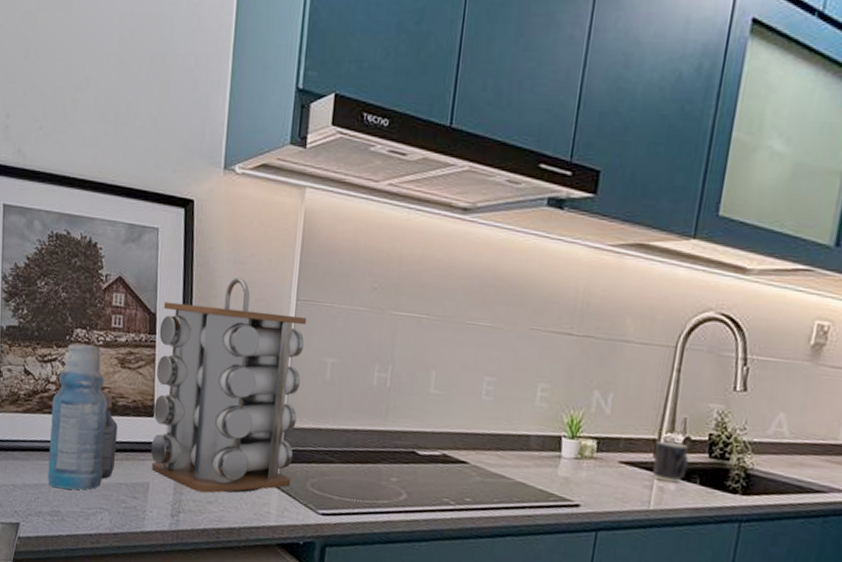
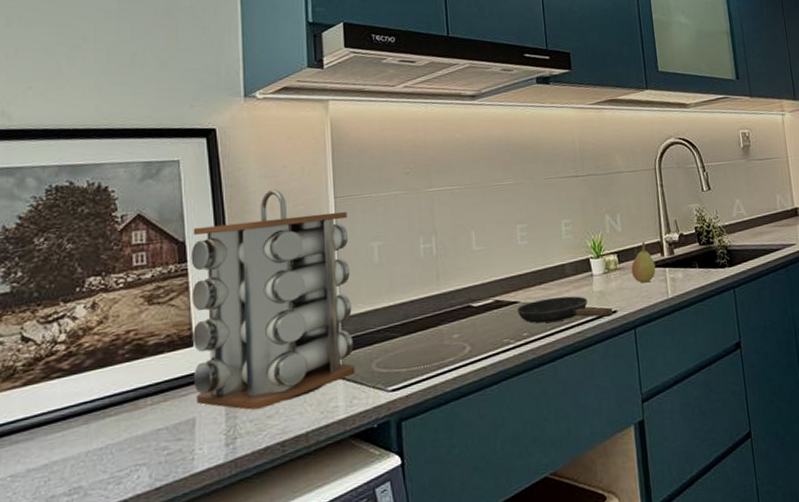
bottle: present [48,342,118,490] -> none [61,289,151,461]
frying pan: none [465,466,576,510] -> present [517,296,613,324]
fruit: none [609,433,644,484] -> present [631,241,656,283]
mug: present [652,440,689,483] -> none [659,239,688,273]

